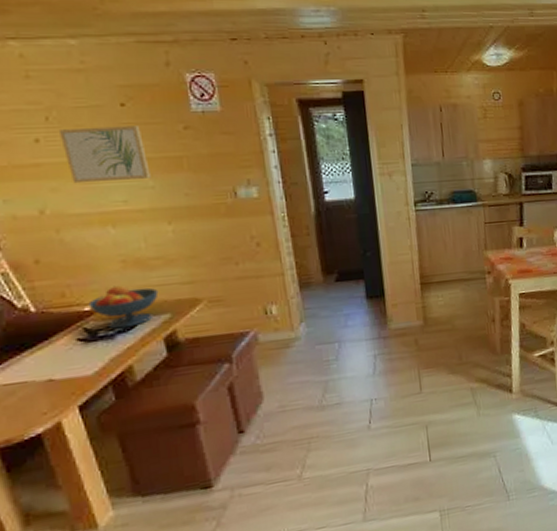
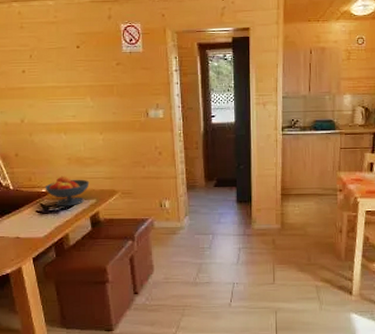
wall art: present [60,126,151,184] -> none [38,62,92,102]

